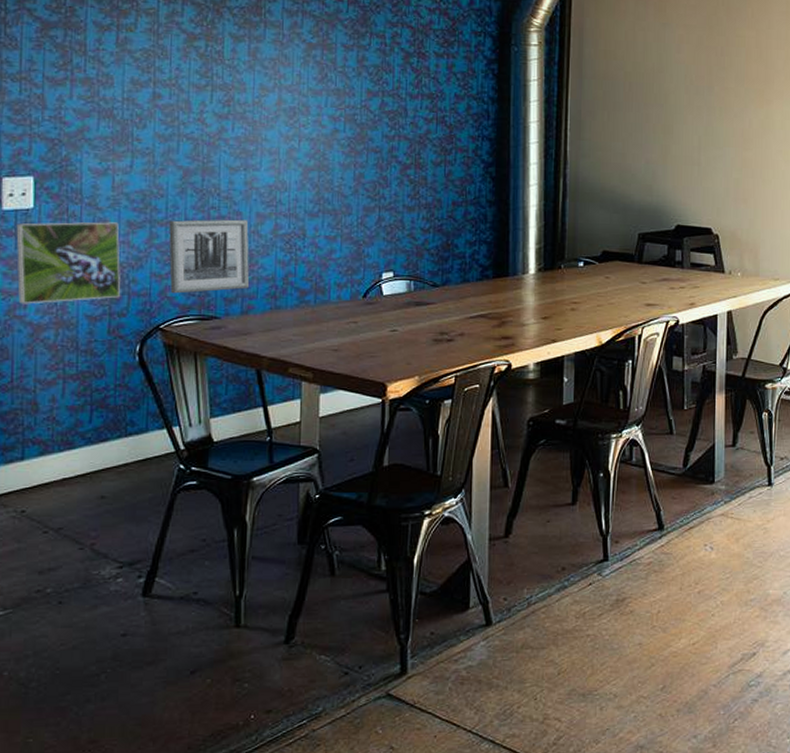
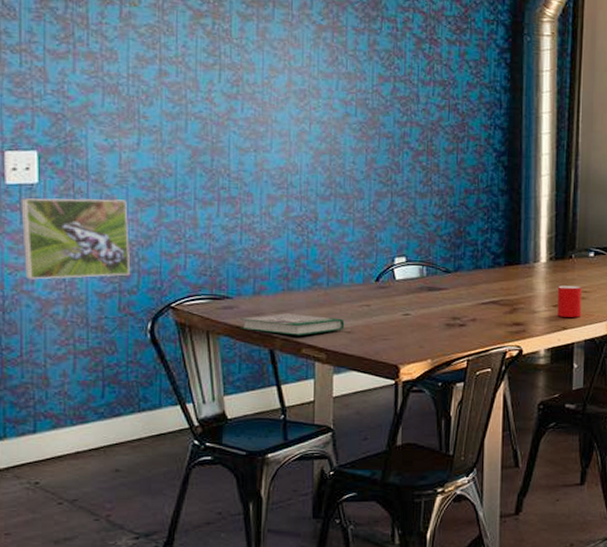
wall art: present [169,219,250,294] -> none [178,199,262,273]
book: none [228,332,332,355] -> present [240,313,345,336]
cup: none [546,297,572,330] -> present [557,285,582,318]

